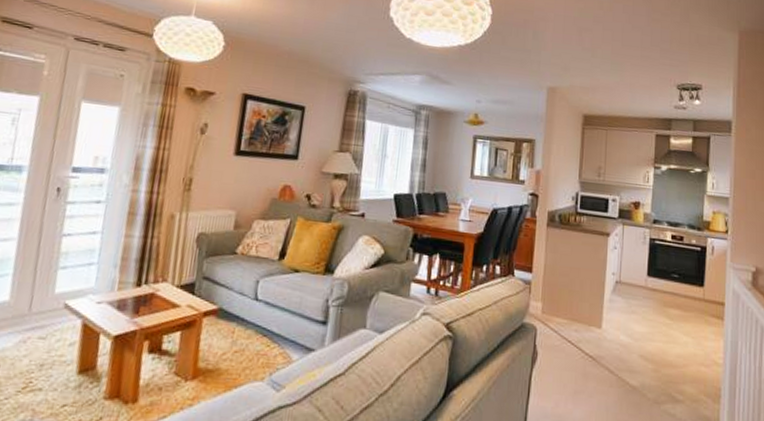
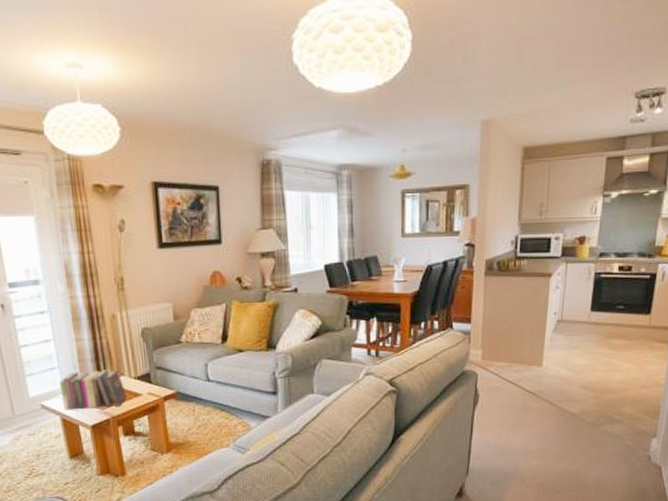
books: none [89,270,165,317] -> present [60,369,128,410]

